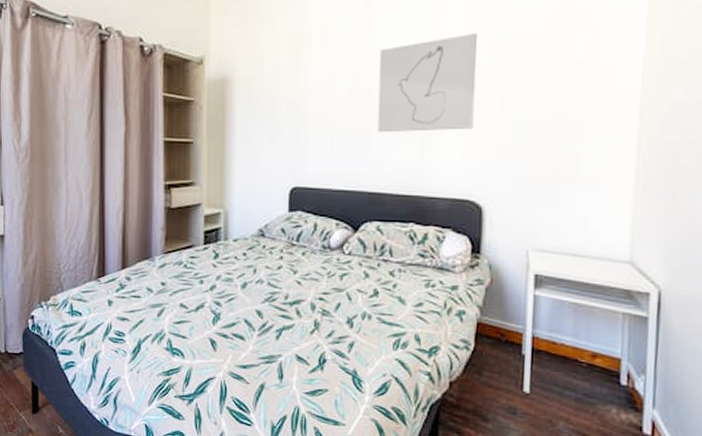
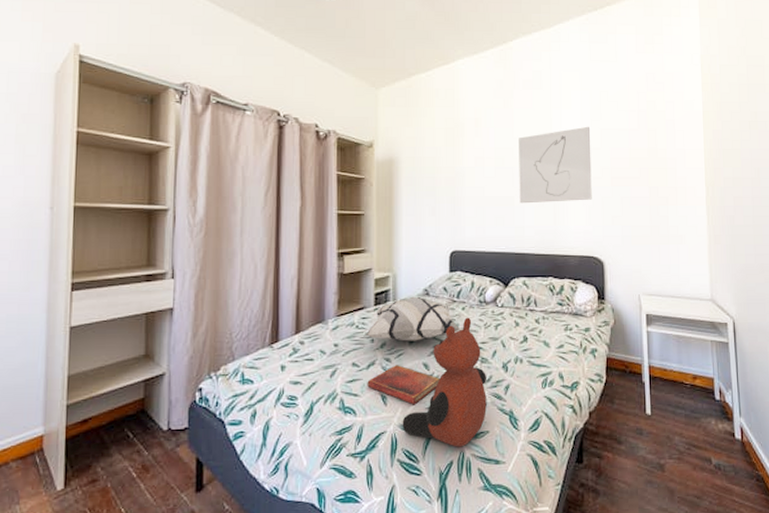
decorative pillow: none [195,236,300,286] -> present [366,296,461,341]
diary: none [195,310,274,354] -> present [367,365,439,405]
teddy bear: none [232,263,328,403] -> present [402,317,487,447]

